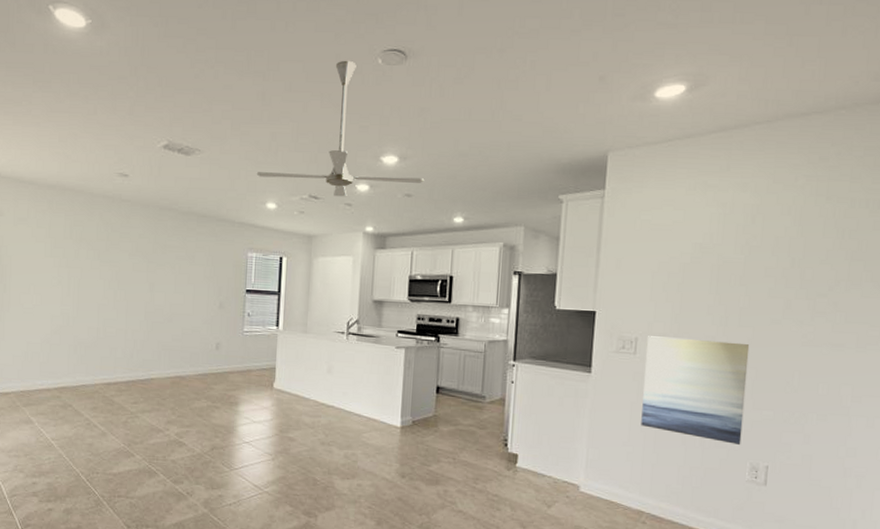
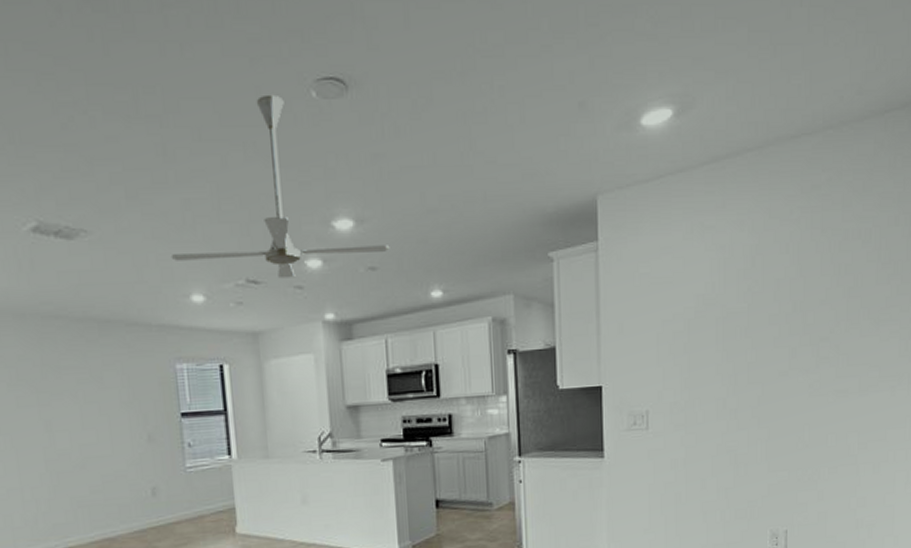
wall art: present [641,336,750,446] -> none [659,402,760,514]

